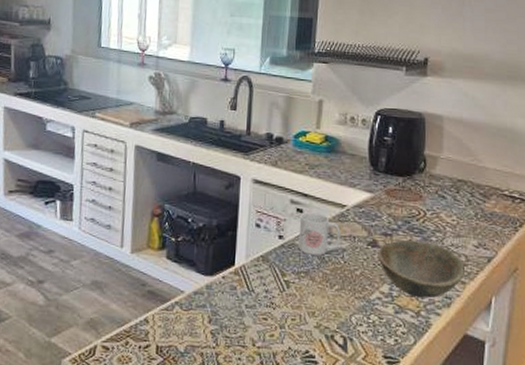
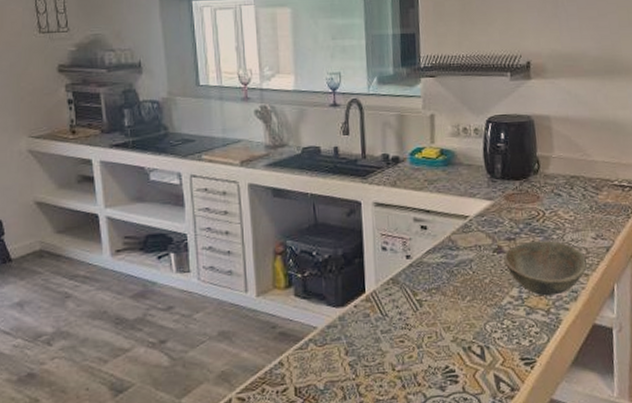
mug: present [298,212,341,255] -> none [425,227,467,270]

